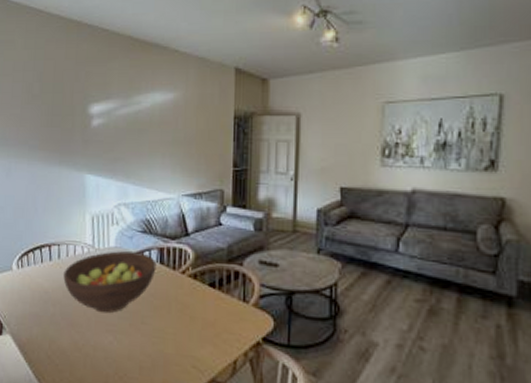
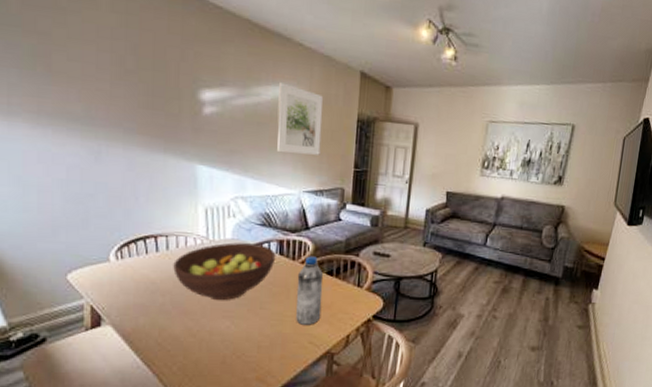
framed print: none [156,89,200,158] -> present [277,82,324,155]
water bottle: none [177,265,205,346] -> present [296,256,323,325]

